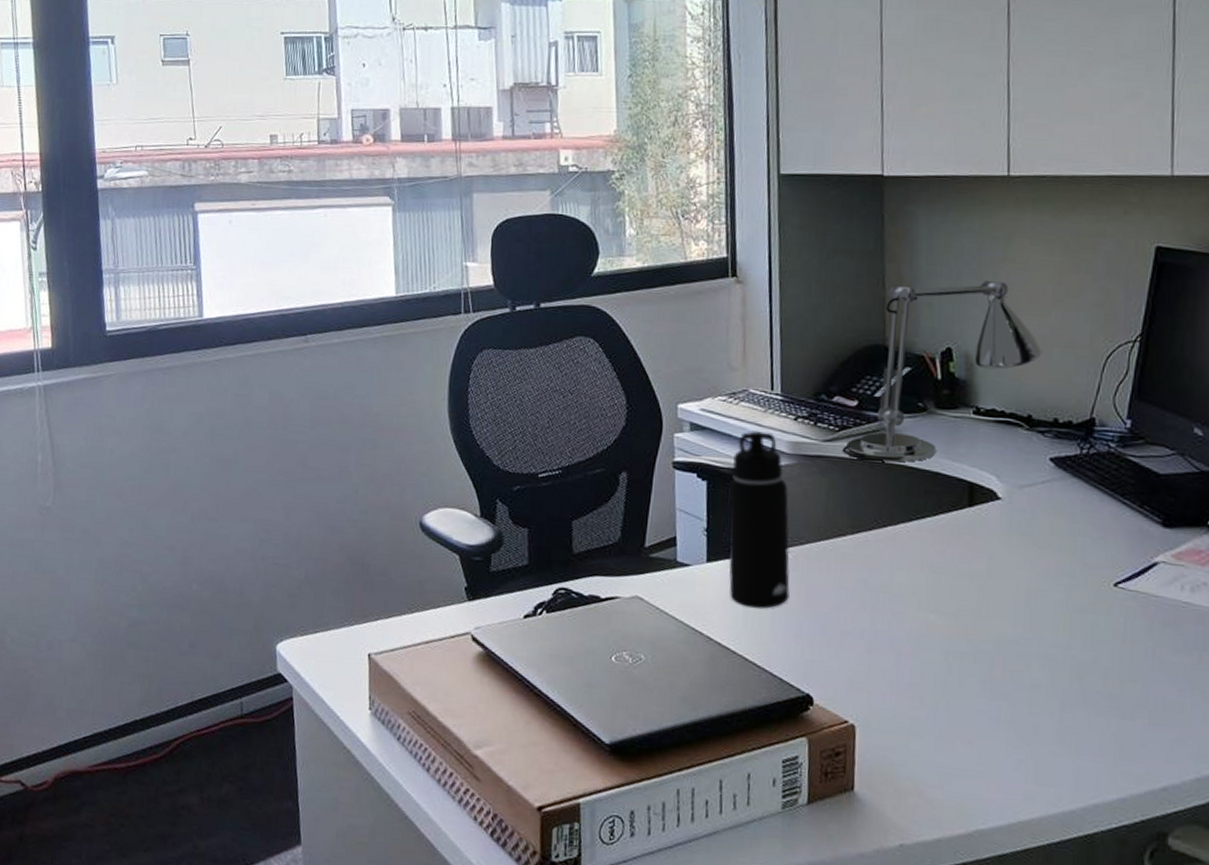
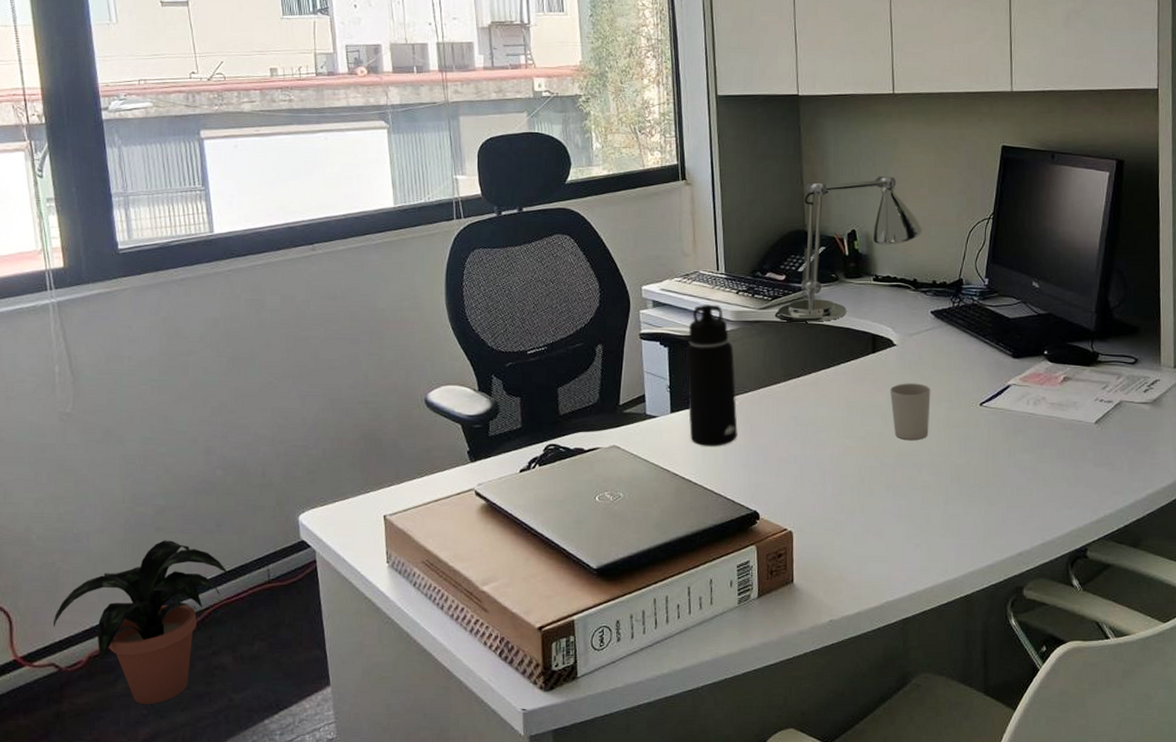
potted plant: none [21,657,200,840] -> present [53,540,229,704]
mug: none [990,548,1047,624] -> present [890,383,931,441]

